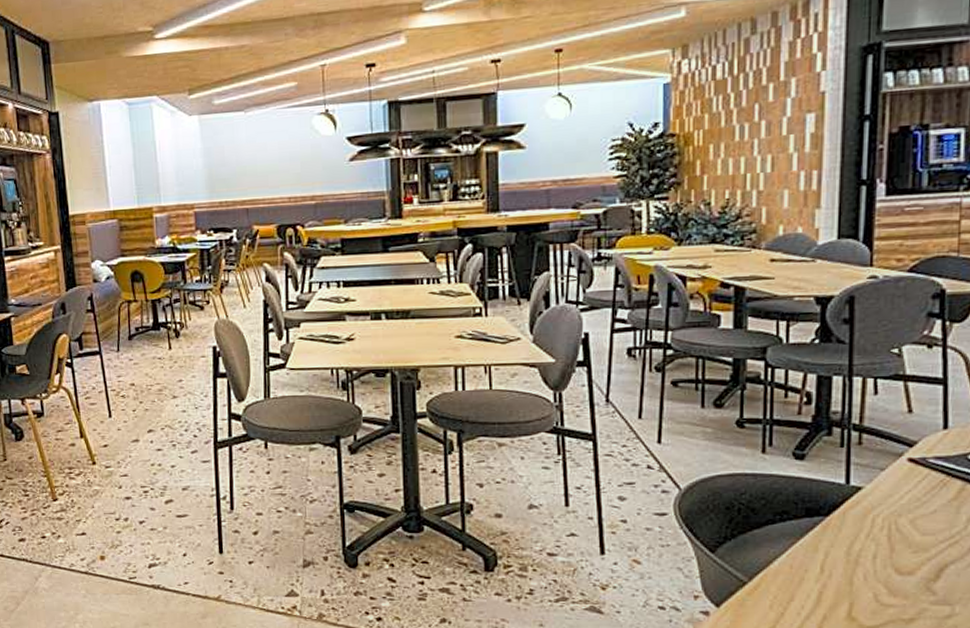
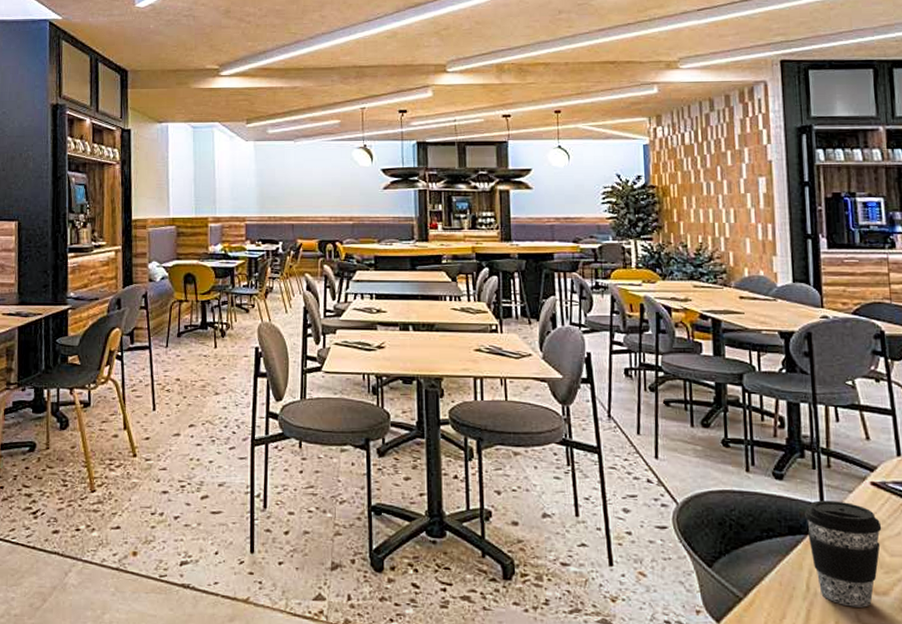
coffee cup: none [826,480,915,588] -> present [805,500,882,607]

